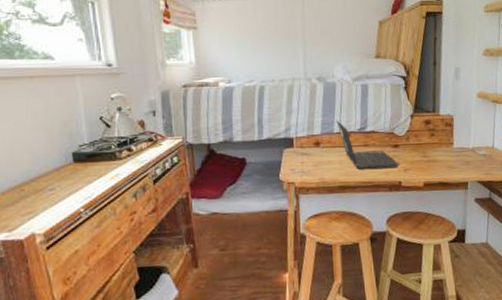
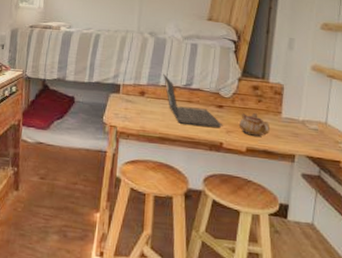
teapot: none [415,147,444,170] -> present [239,112,269,137]

